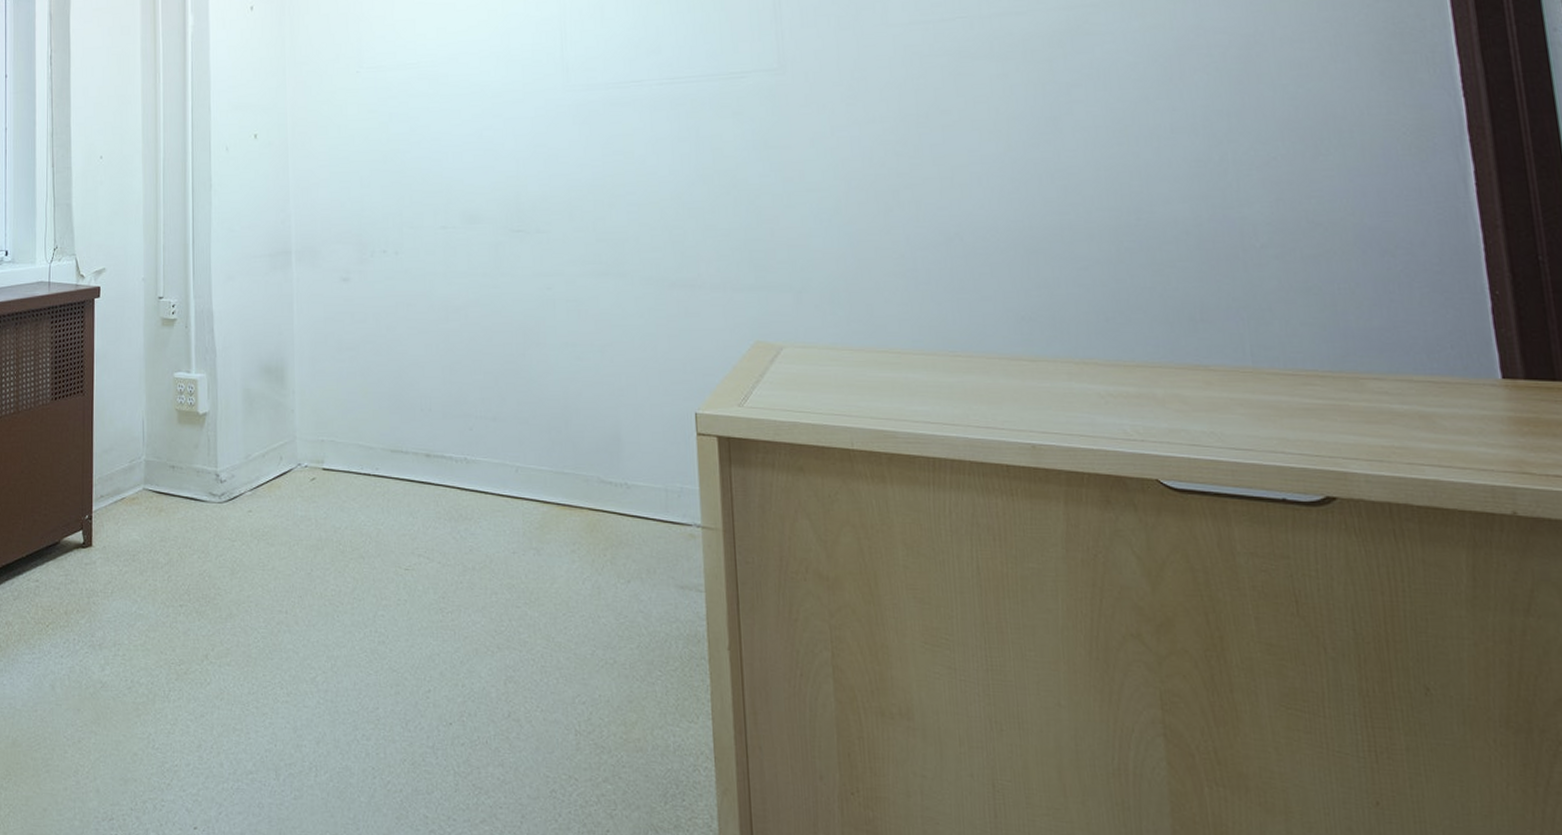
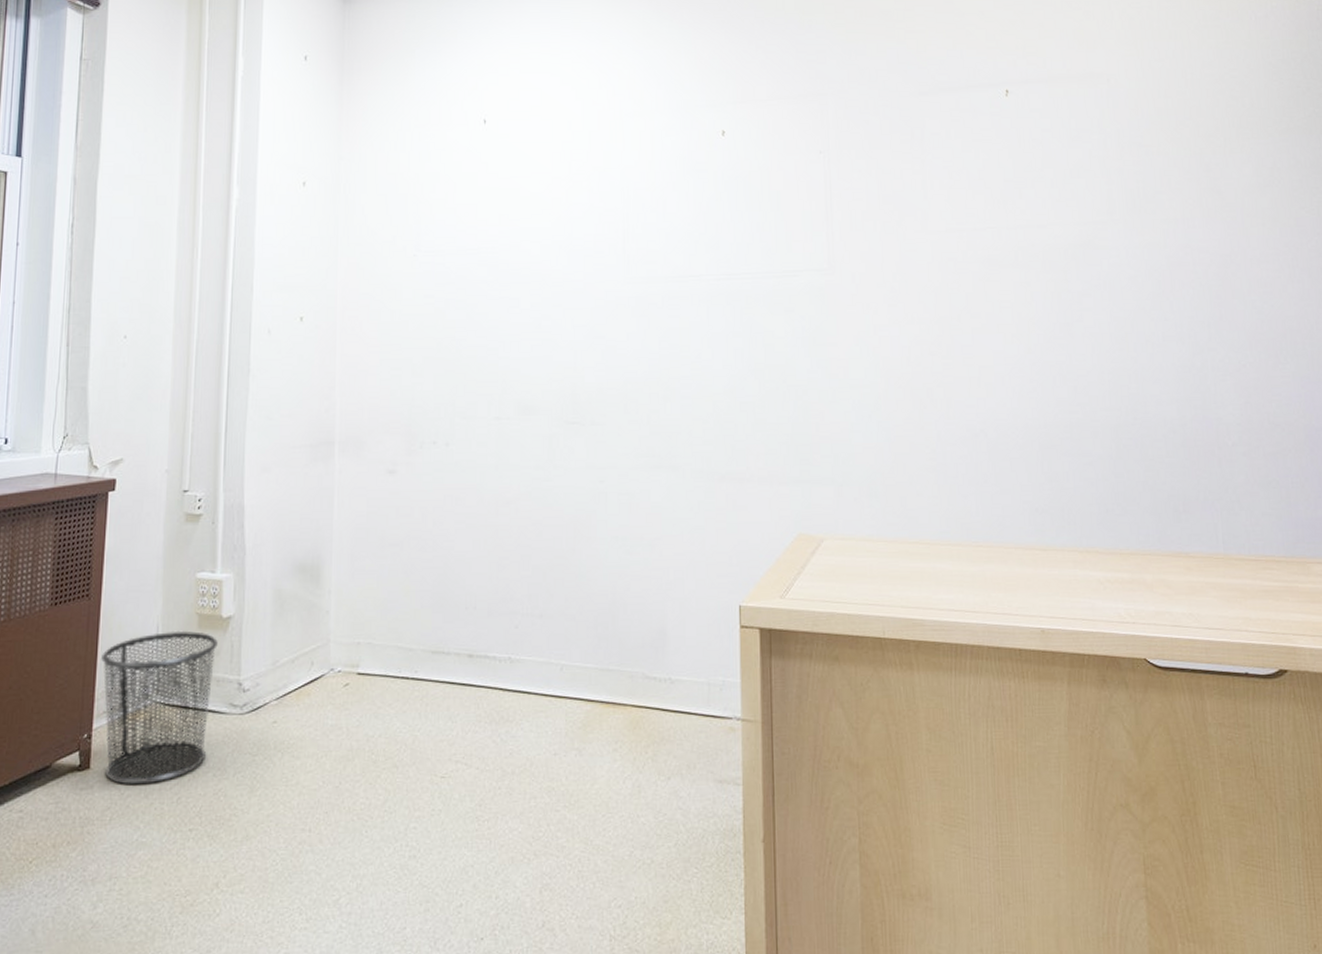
waste bin: none [97,425,196,563] -> present [101,630,218,785]

